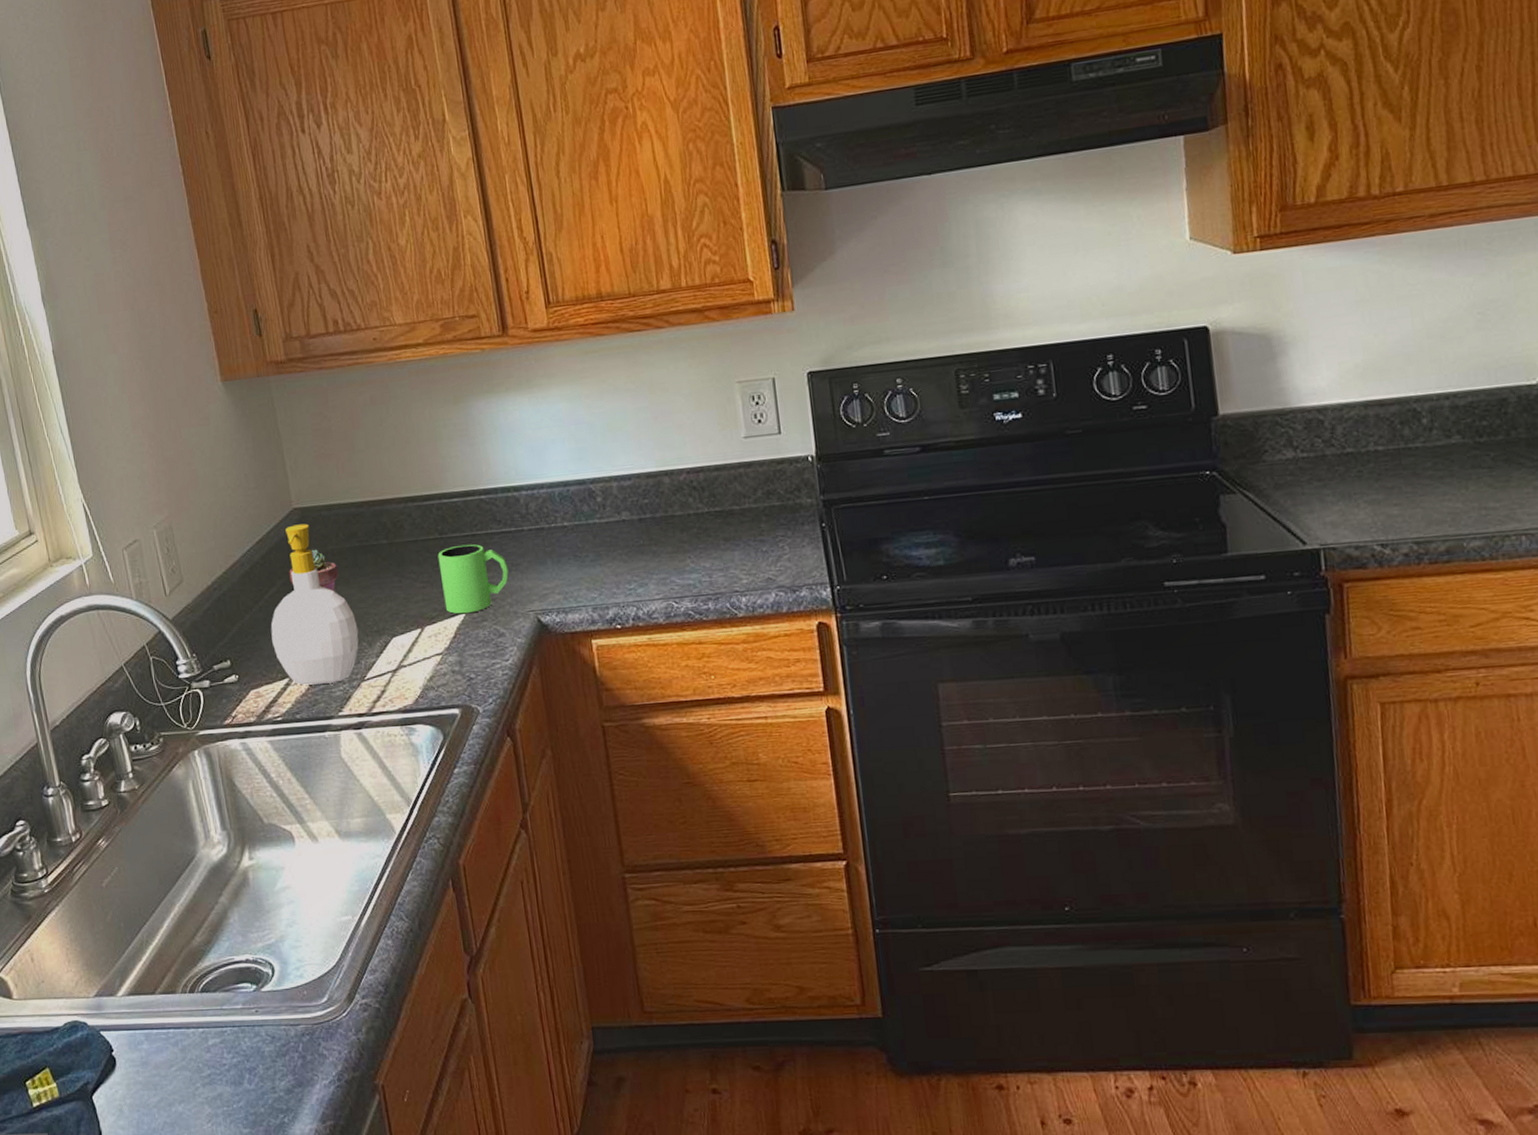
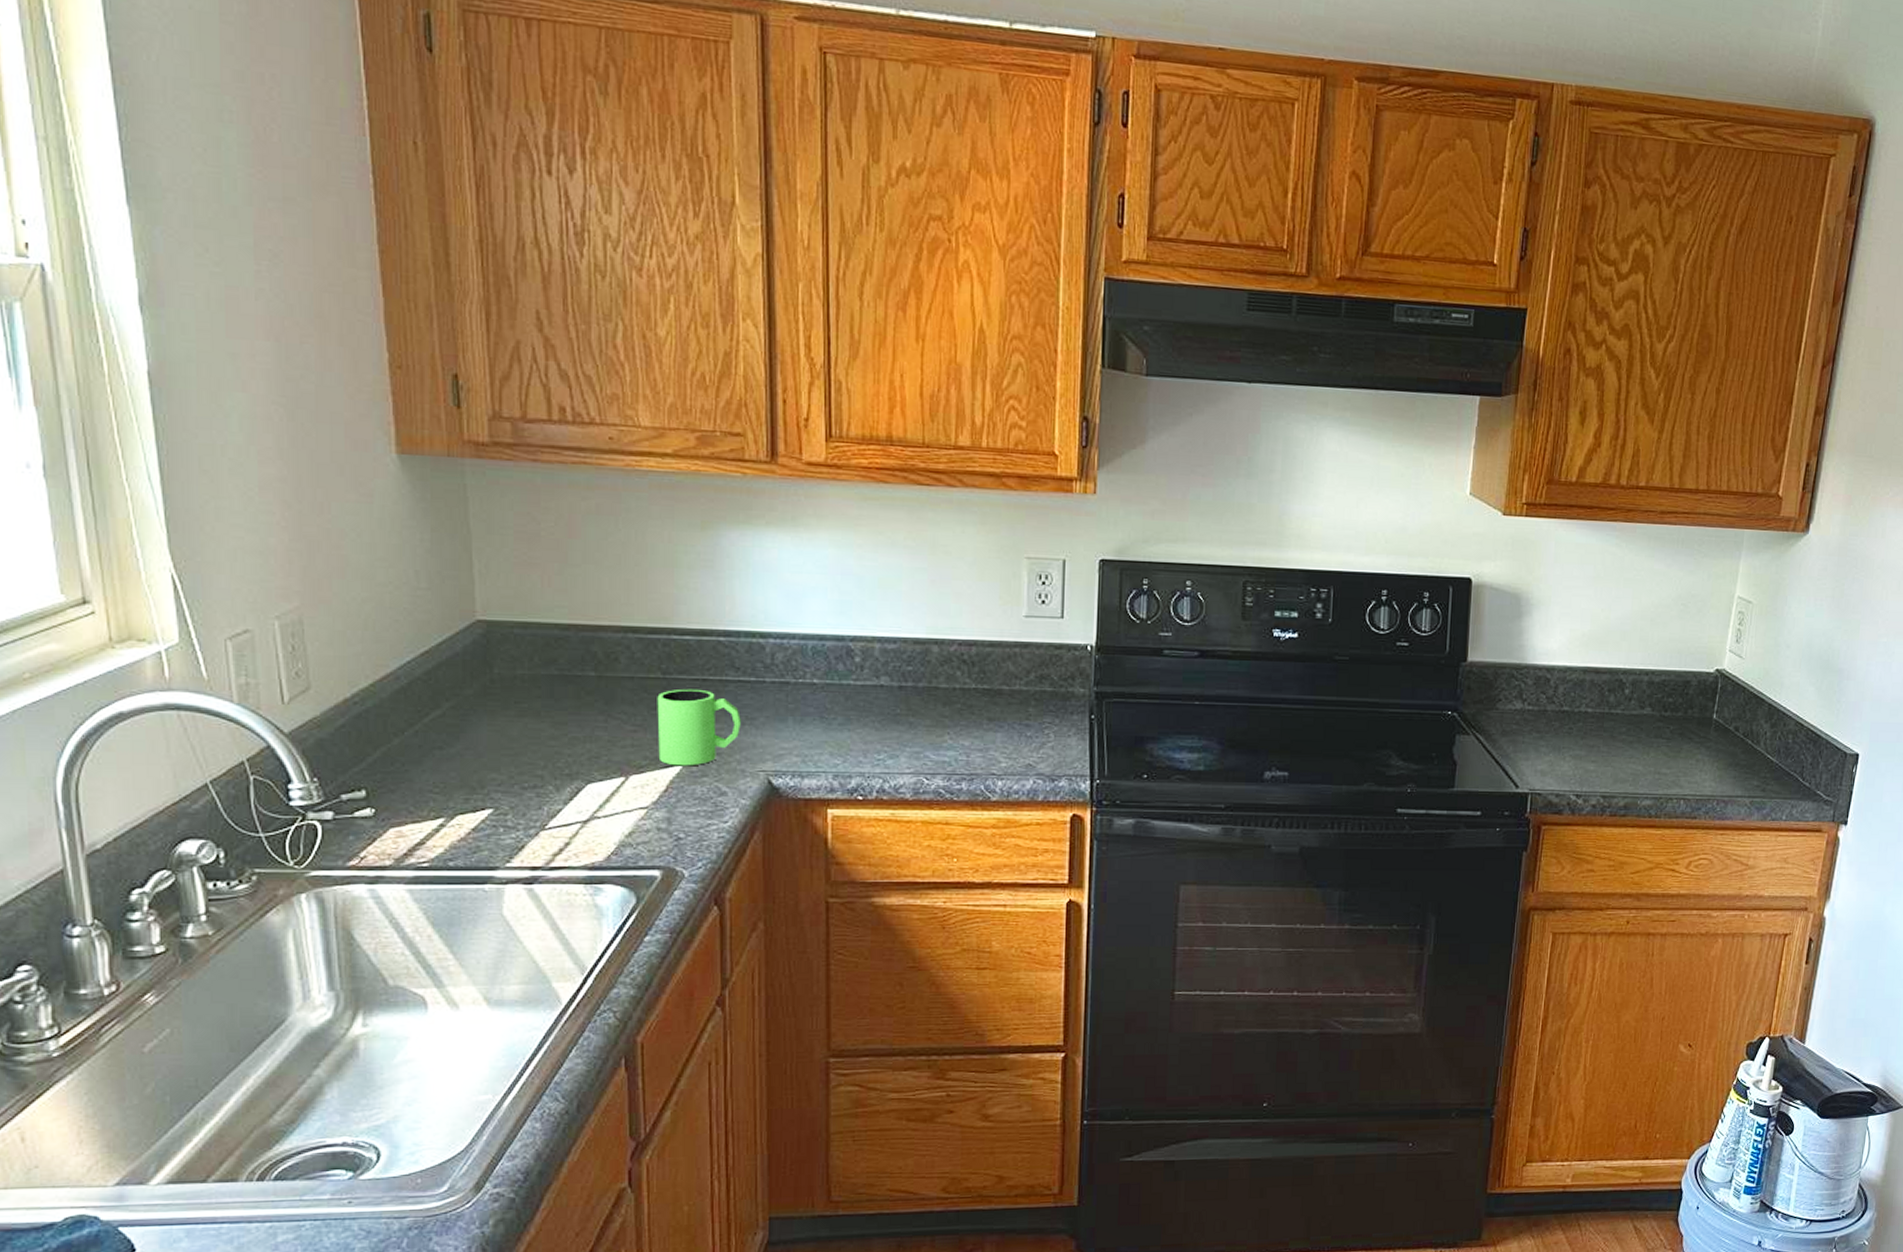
soap bottle: present [270,523,359,686] -> none [427,639,544,829]
potted succulent: present [289,549,339,592] -> none [461,671,528,724]

